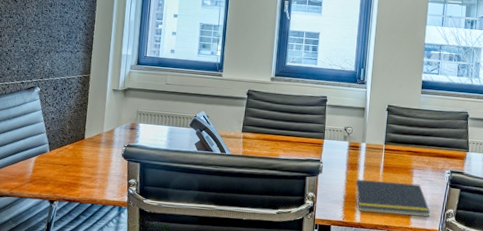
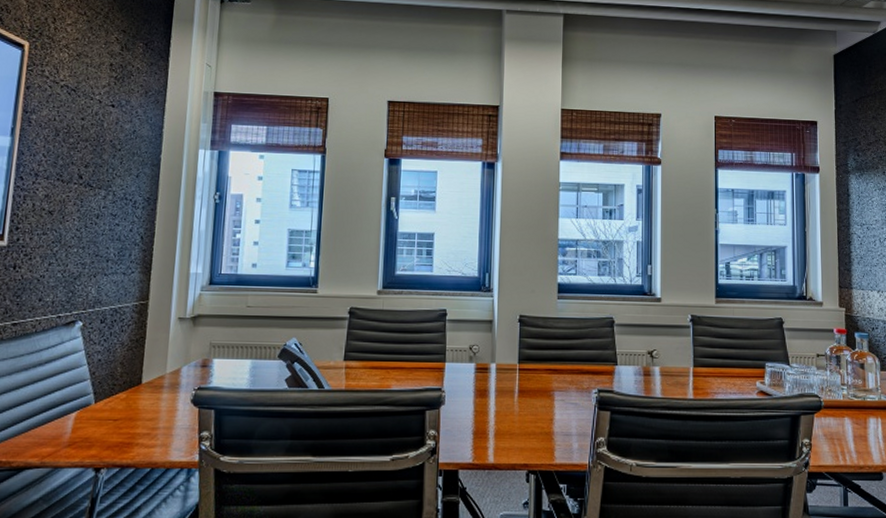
notepad: present [354,179,430,218] -> none [484,408,577,450]

